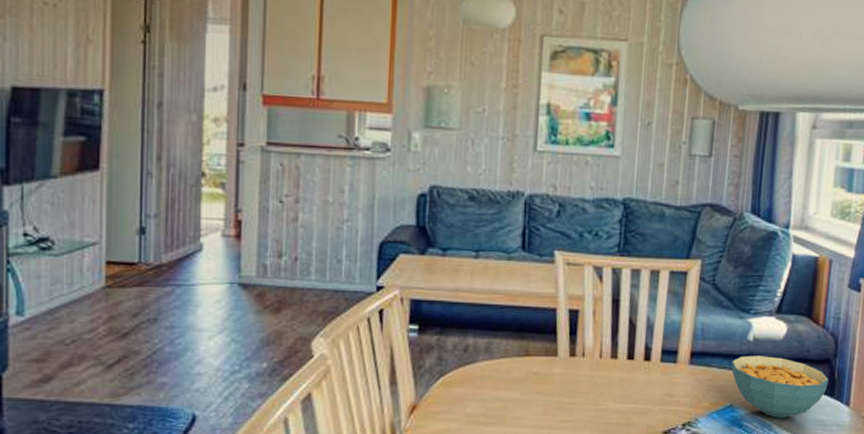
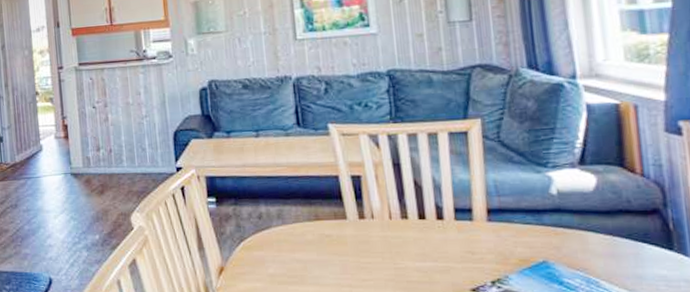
cereal bowl: present [731,356,829,418] -> none [536,209,663,274]

